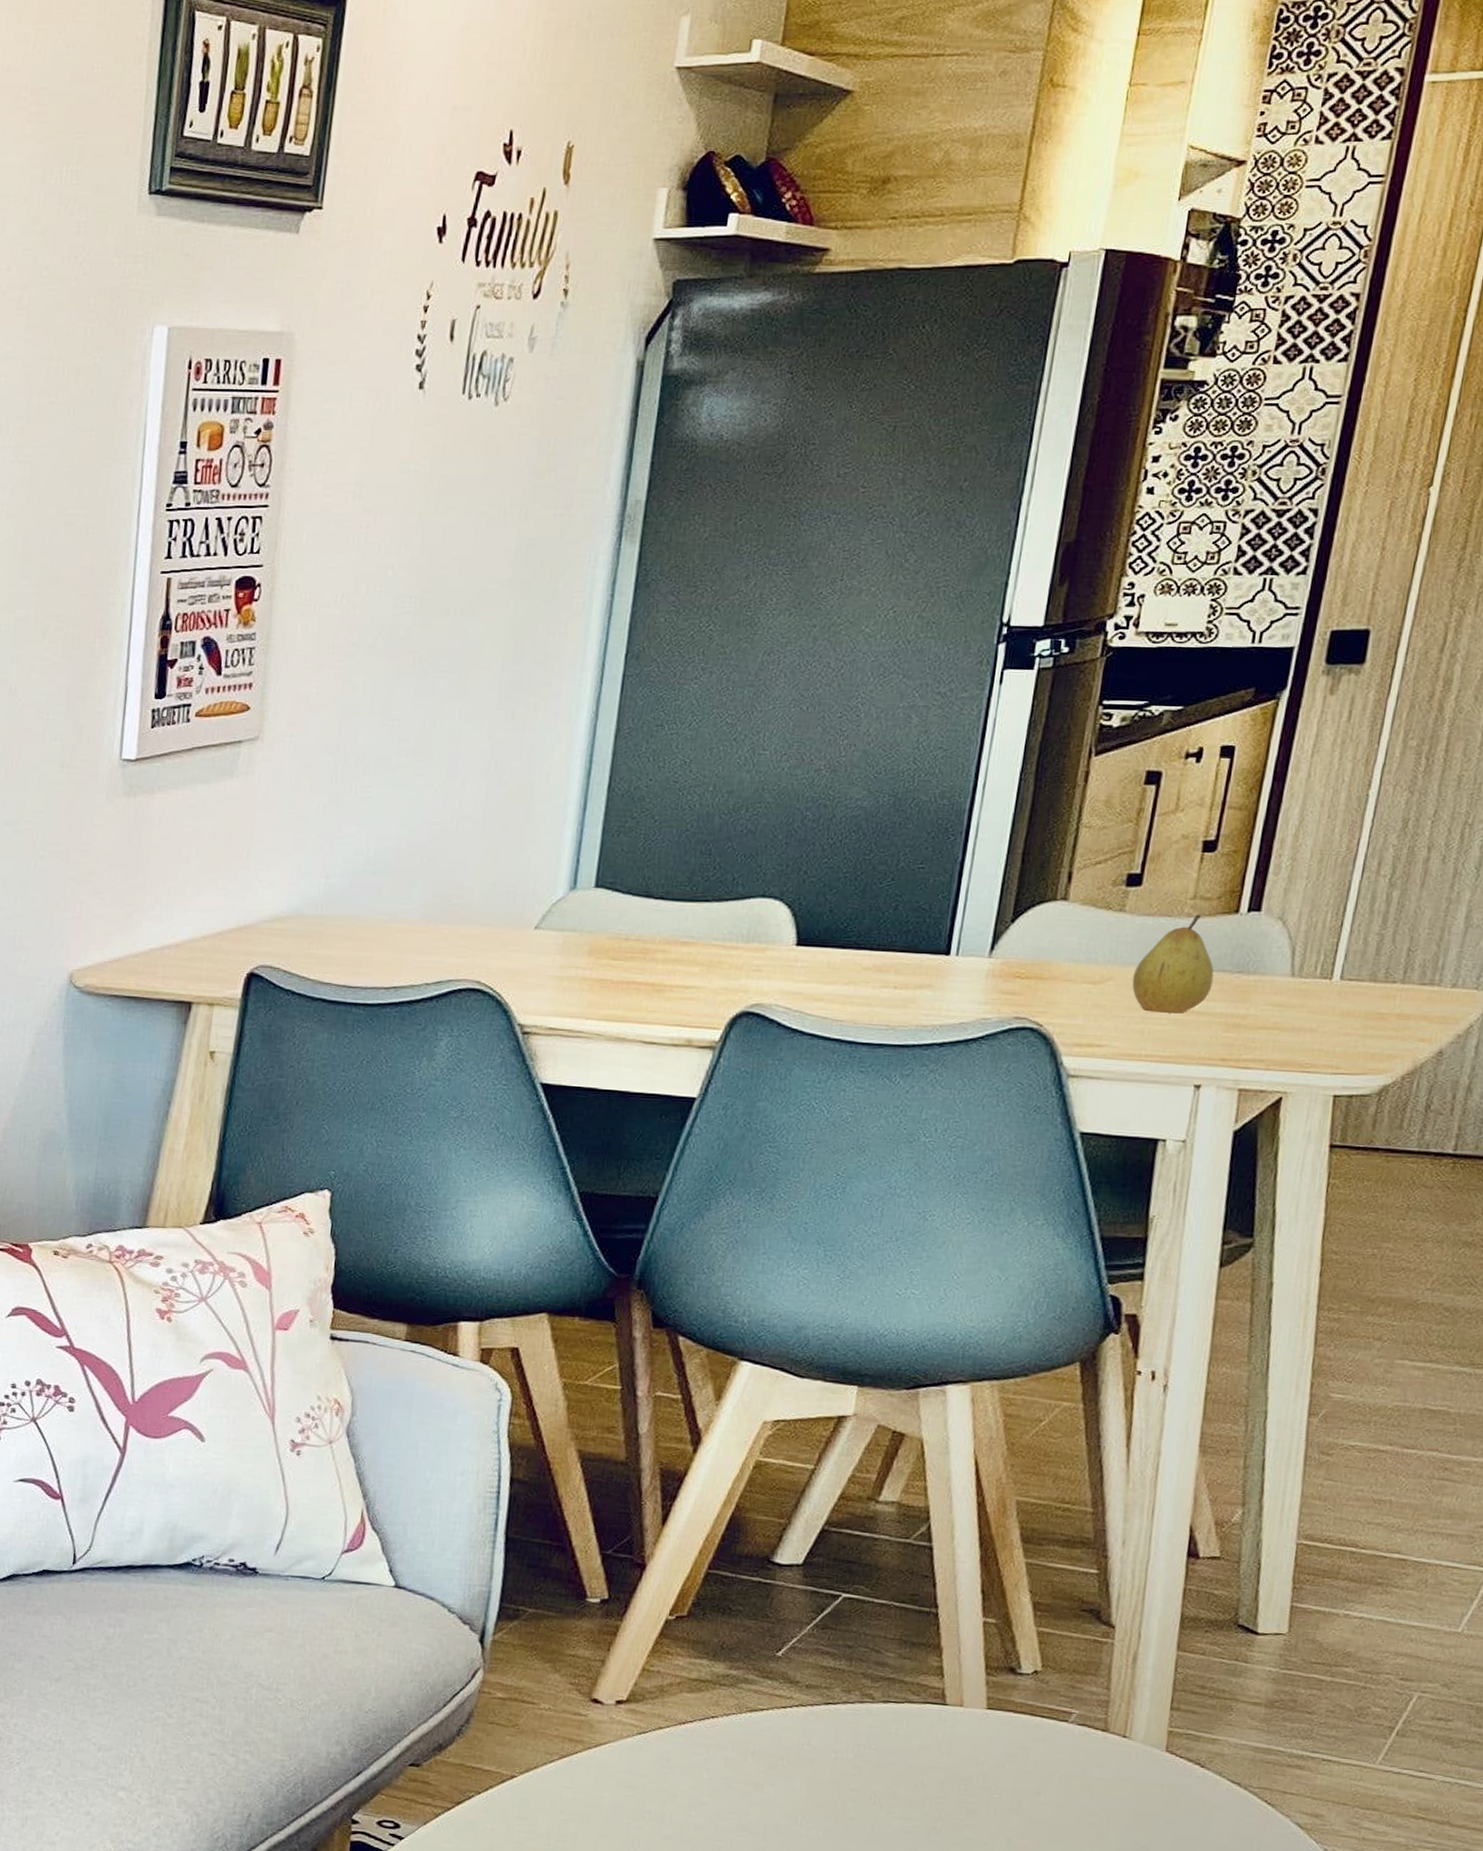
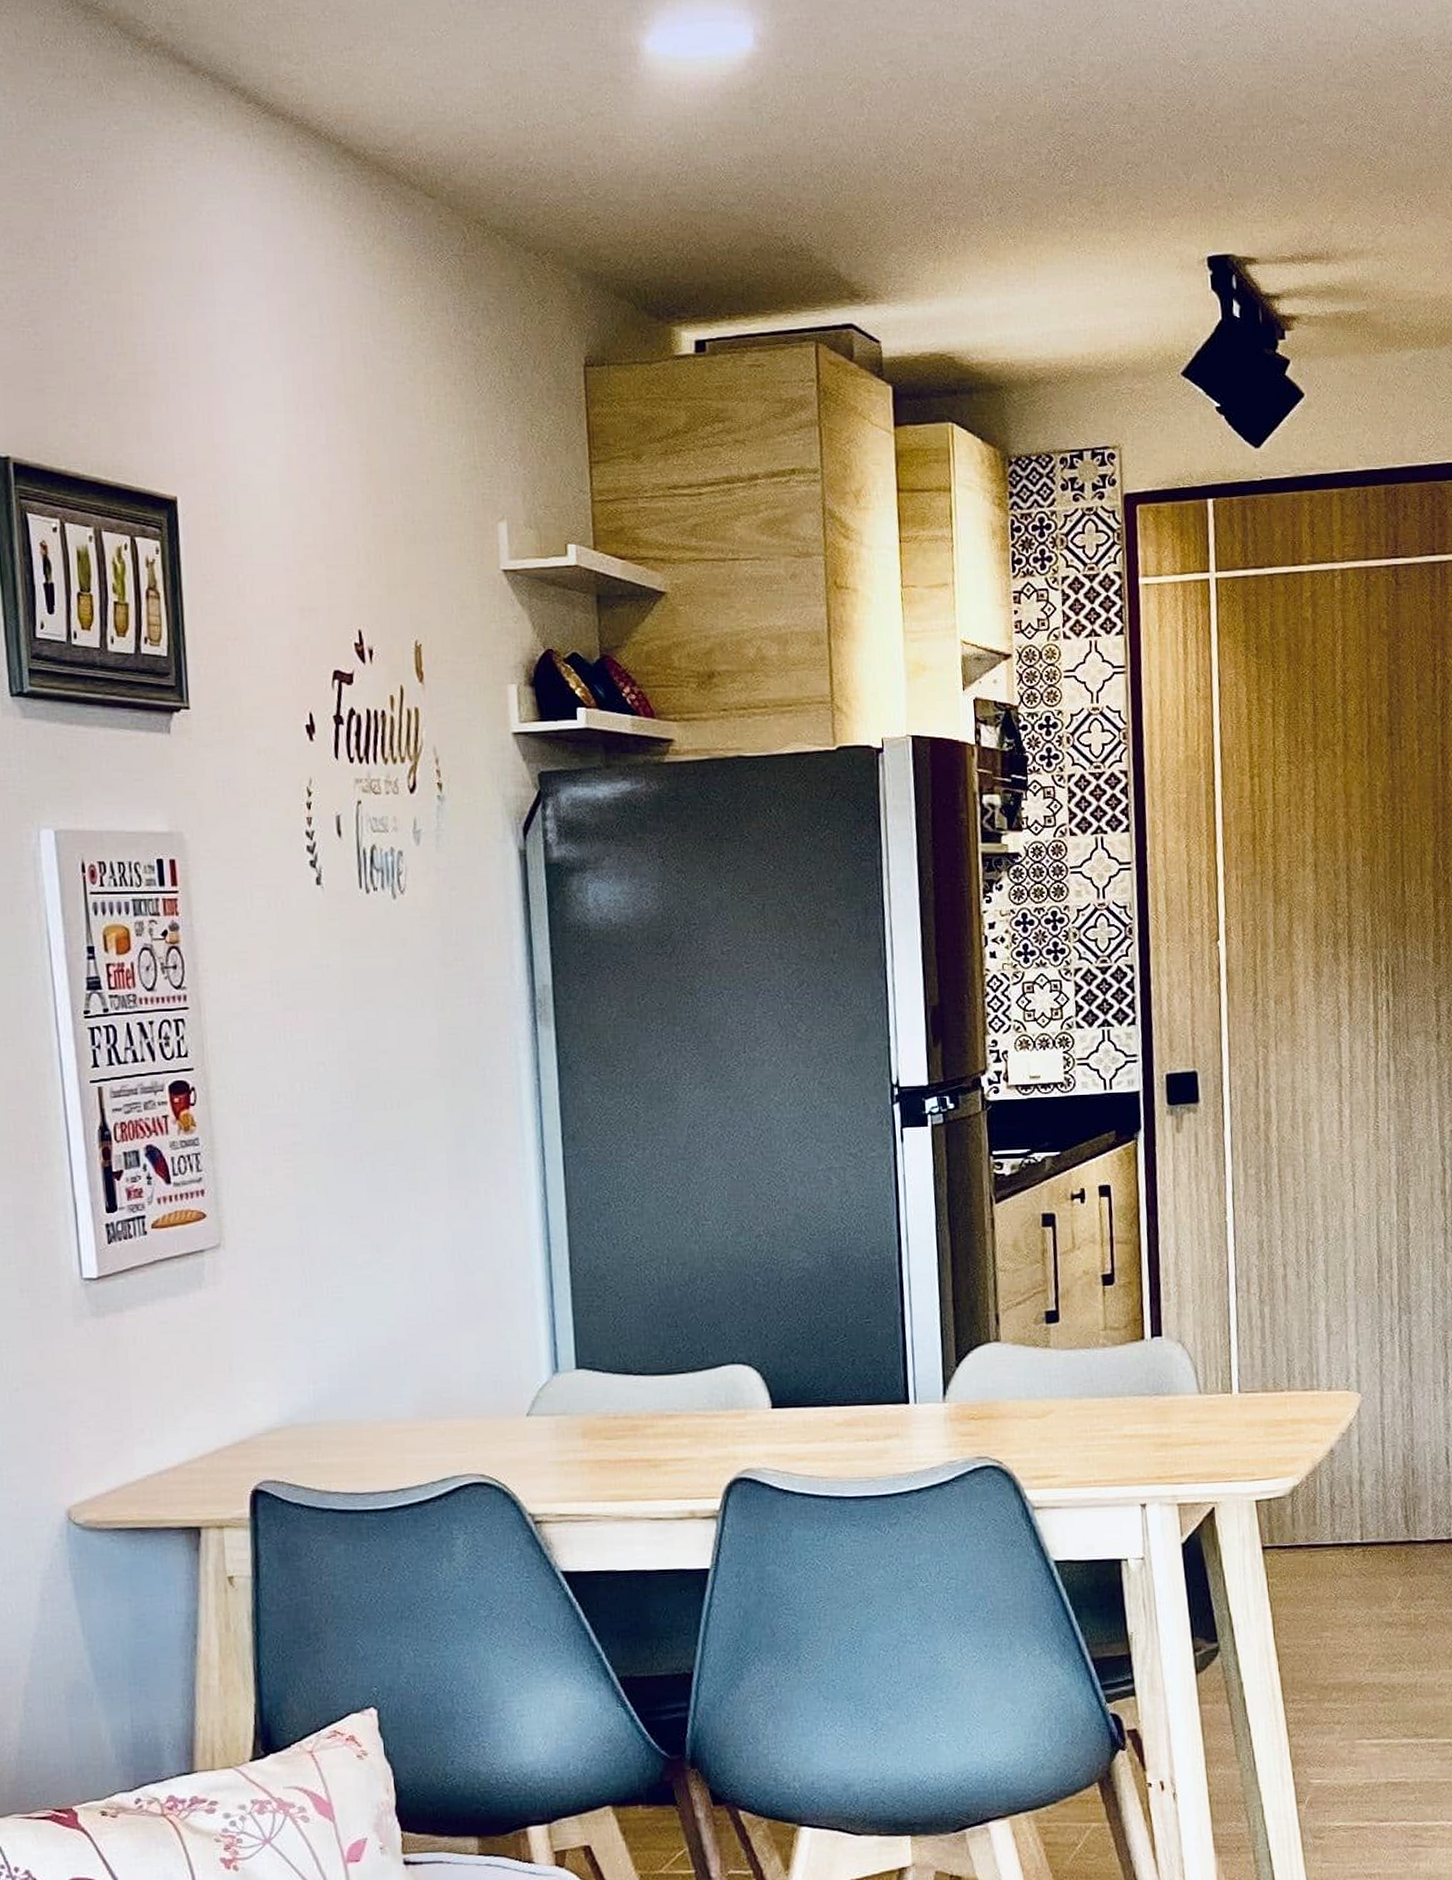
fruit: present [1132,914,1214,1013] -> none [1068,1343,1137,1440]

